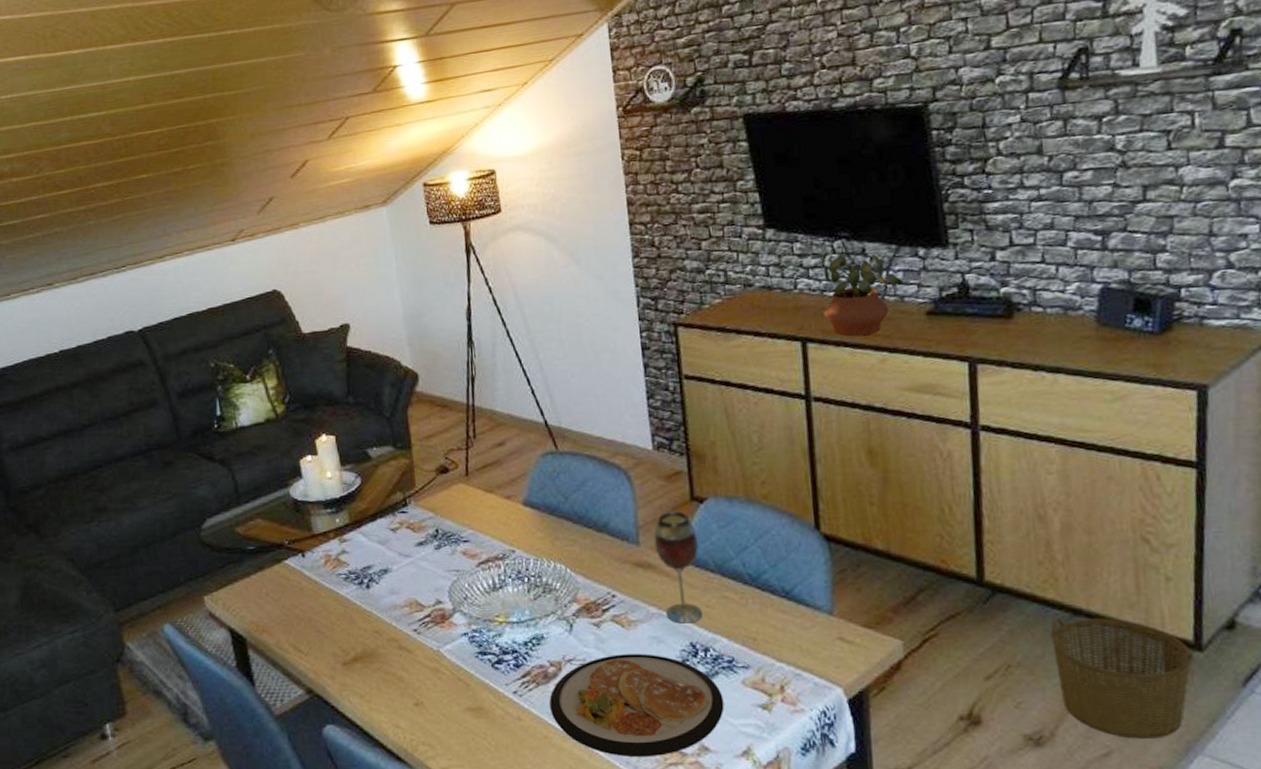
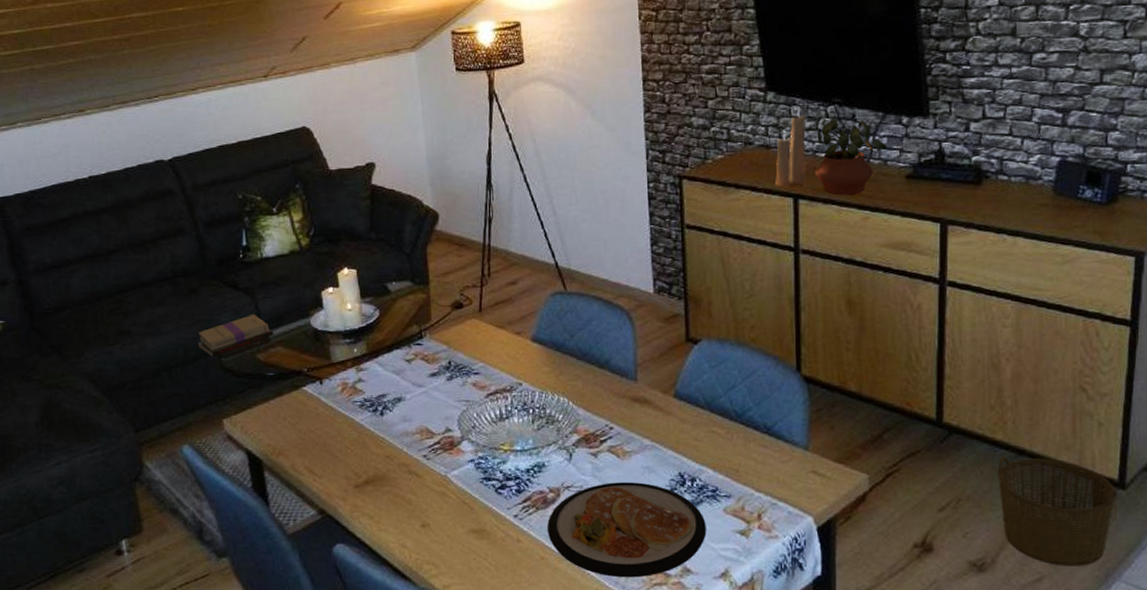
books: none [174,485,252,535] -> present [197,314,274,360]
wineglass: present [653,511,703,624] -> none [650,351,692,455]
candle: none [779,243,814,331] -> present [774,107,807,187]

